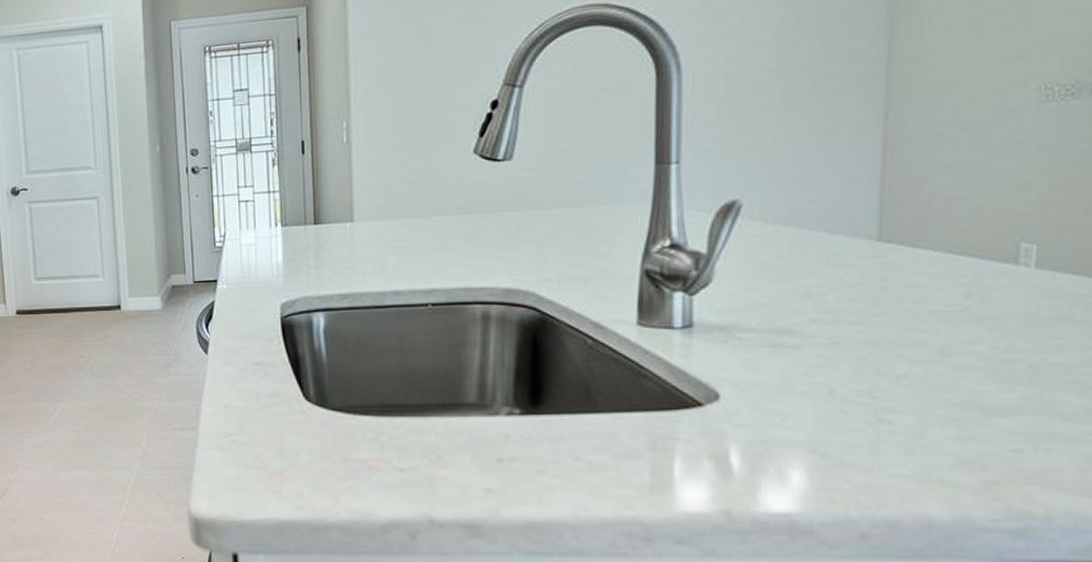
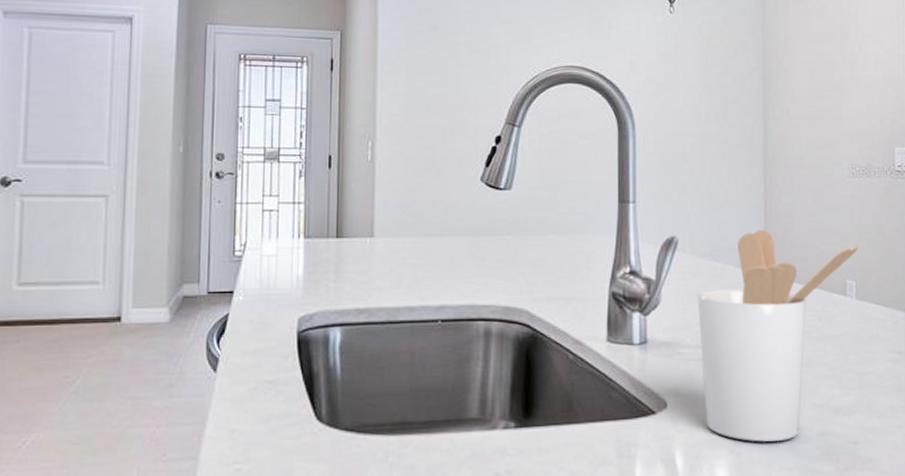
utensil holder: none [768,184,1052,445] -> present [697,230,861,442]

